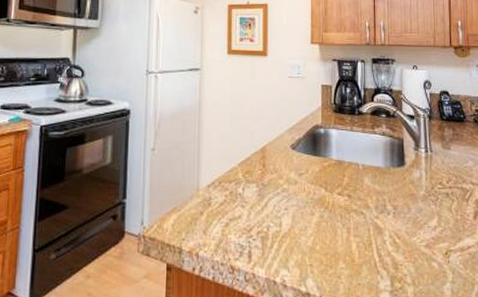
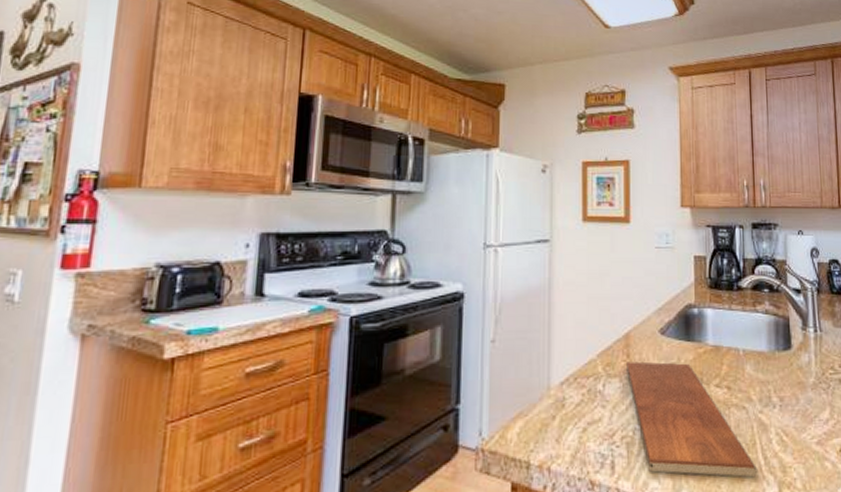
chopping board: none [263,171,373,272] -> present [627,361,758,478]

